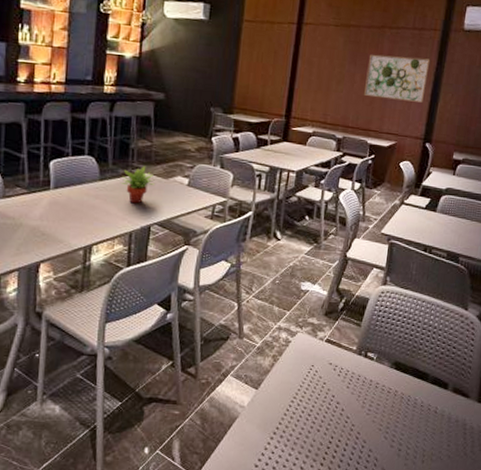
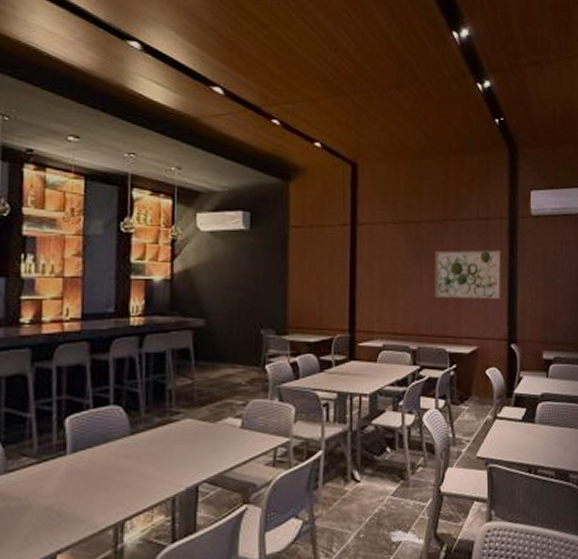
succulent plant: present [121,165,156,204] -> none [157,409,201,459]

